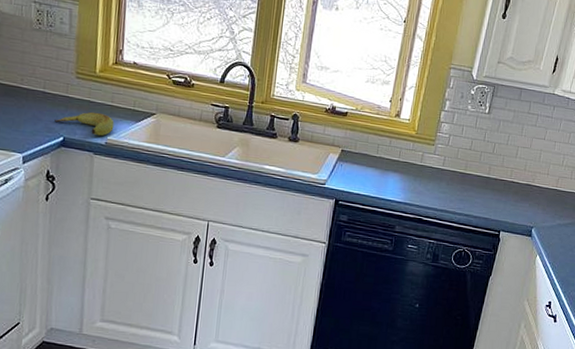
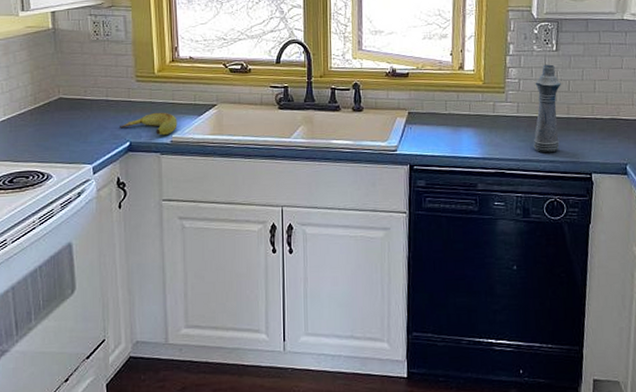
bottle: none [452,125,487,208] -> present [533,64,561,153]

